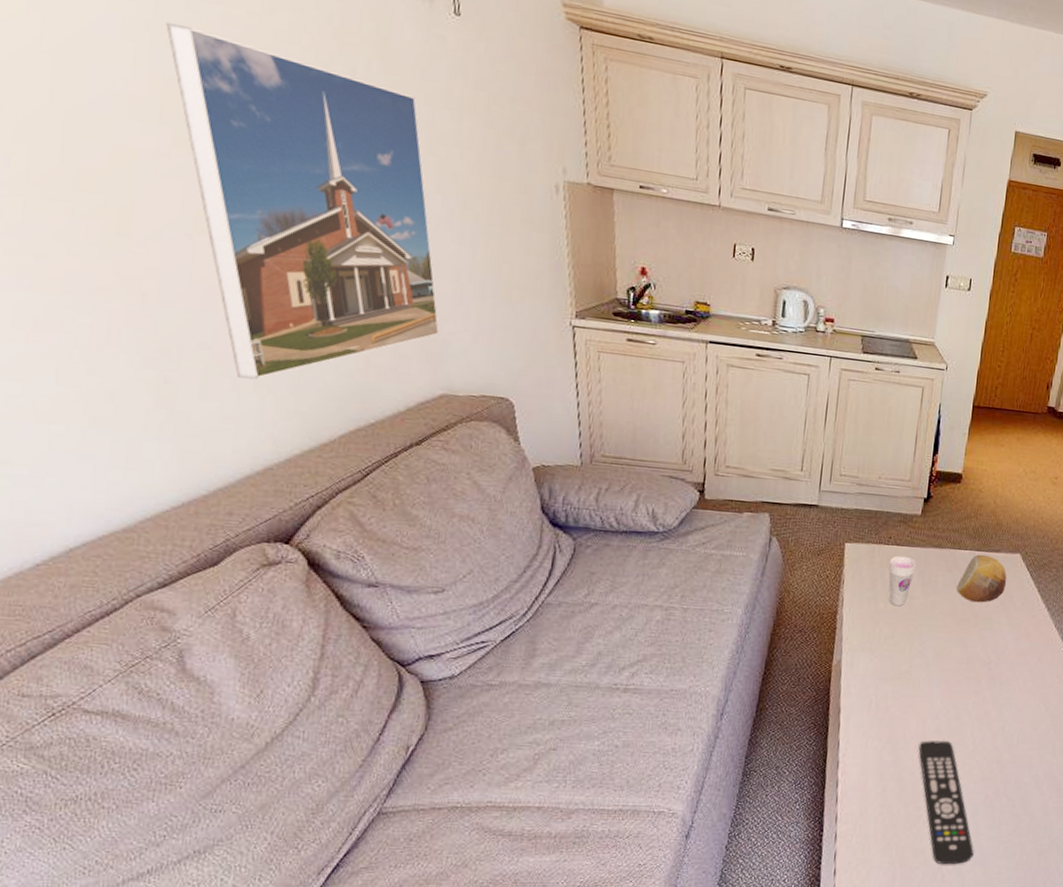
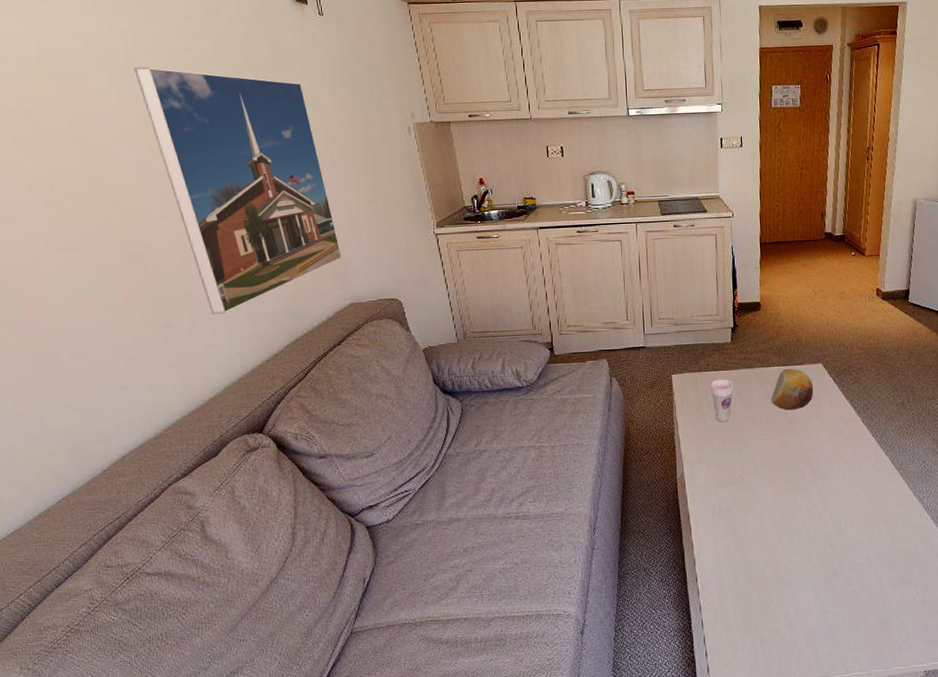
remote control: present [918,741,974,865] -> none [760,533,823,641]

